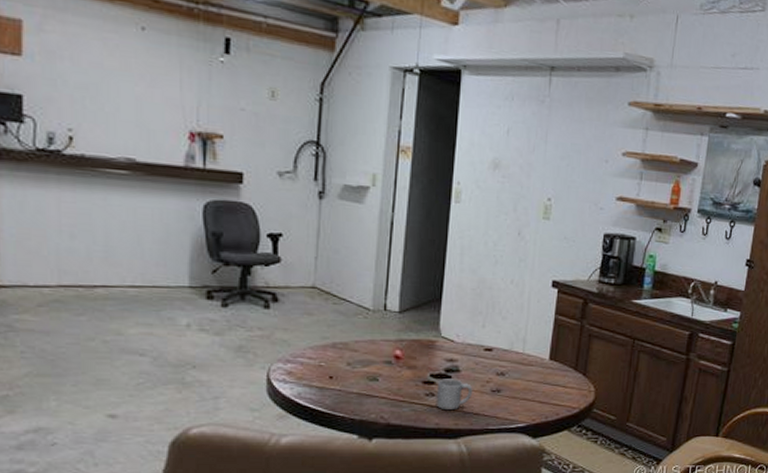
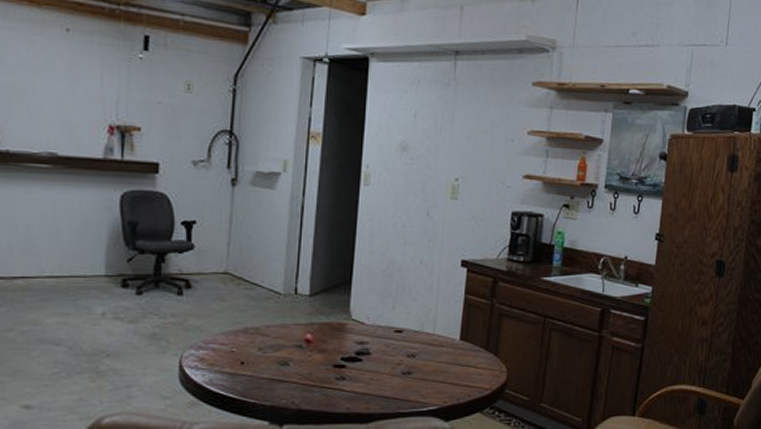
mug: present [436,379,473,411] -> none [346,362,384,395]

